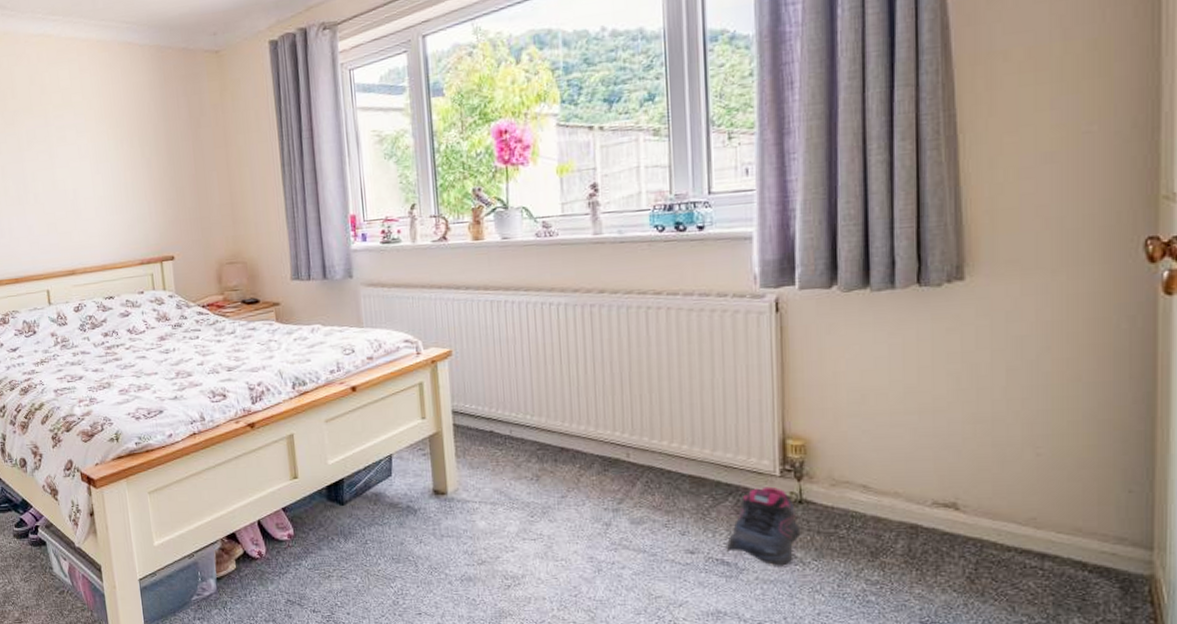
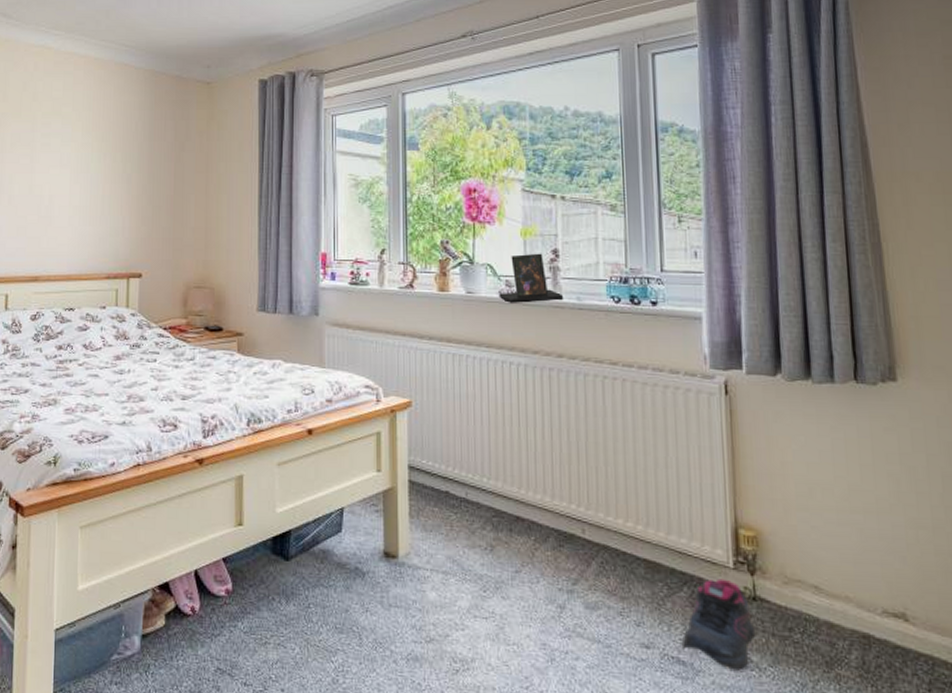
photo frame: none [535,189,603,246] -> present [498,253,563,304]

